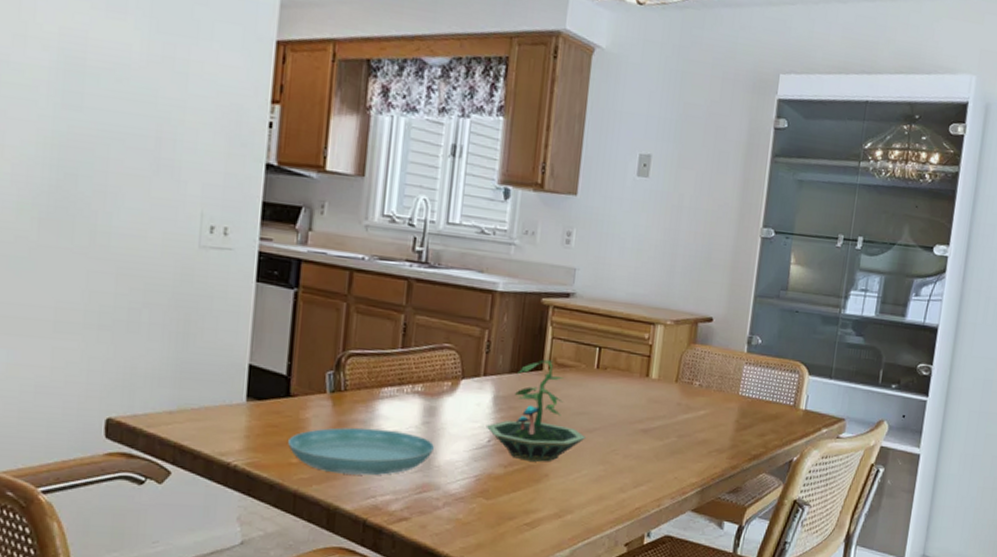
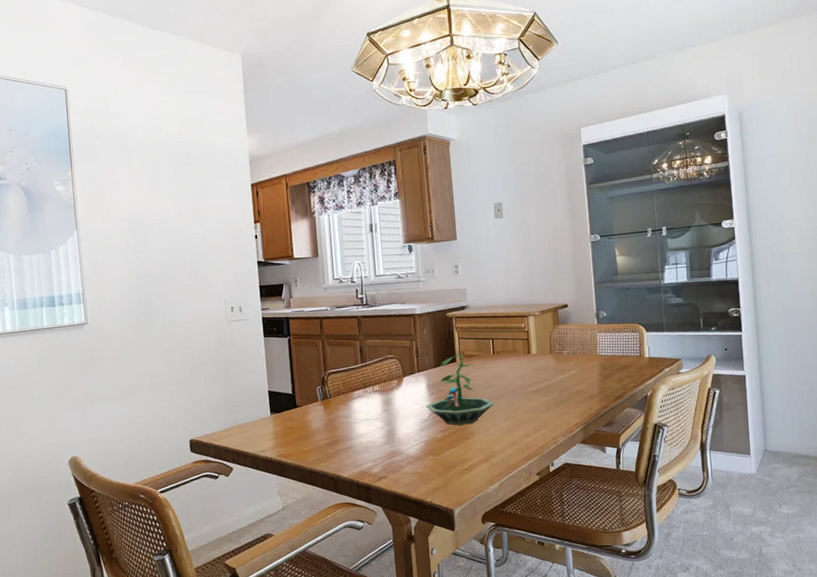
saucer: present [288,427,435,476] -> none [300,419,395,453]

